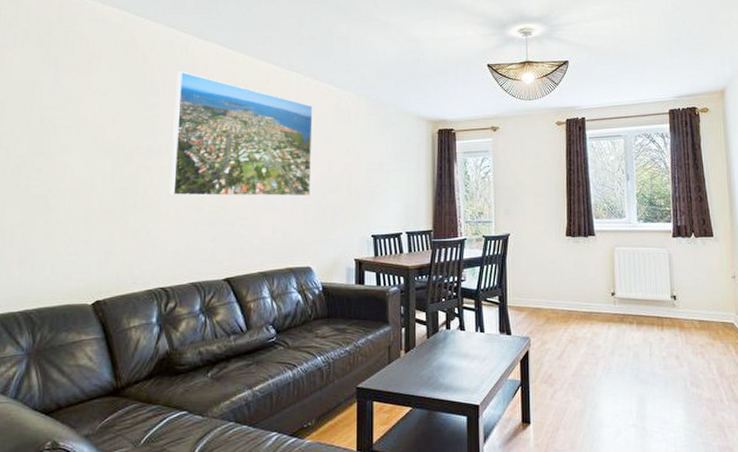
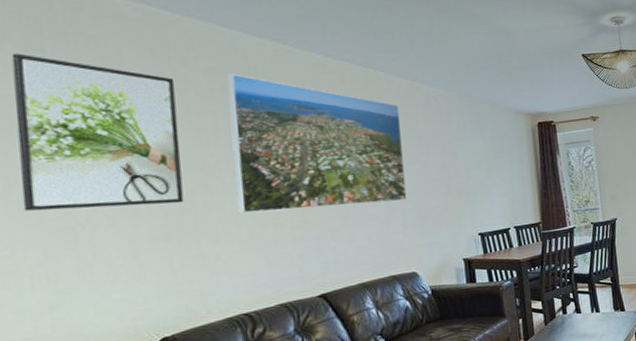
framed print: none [16,49,136,182] -> present [11,53,184,211]

